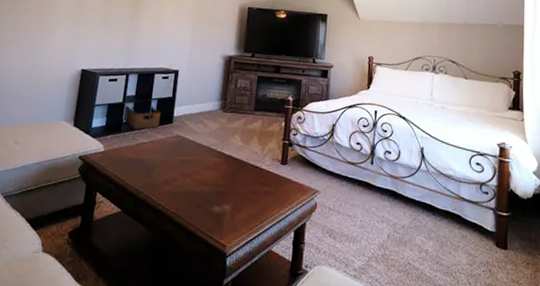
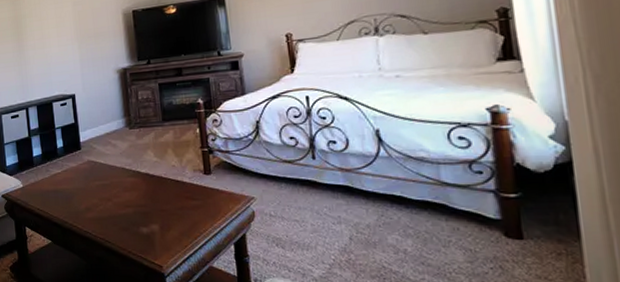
storage basket: present [123,104,161,130] -> none [31,134,68,162]

